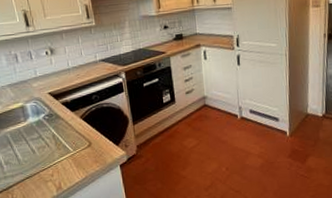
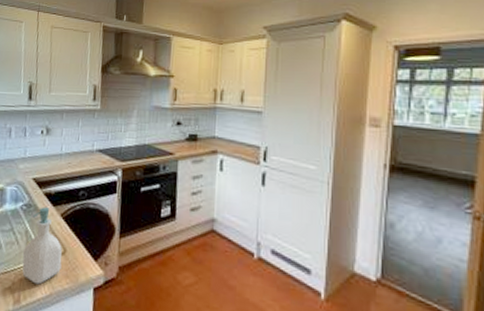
soap bottle: none [54,113,90,173] -> present [22,207,62,285]

